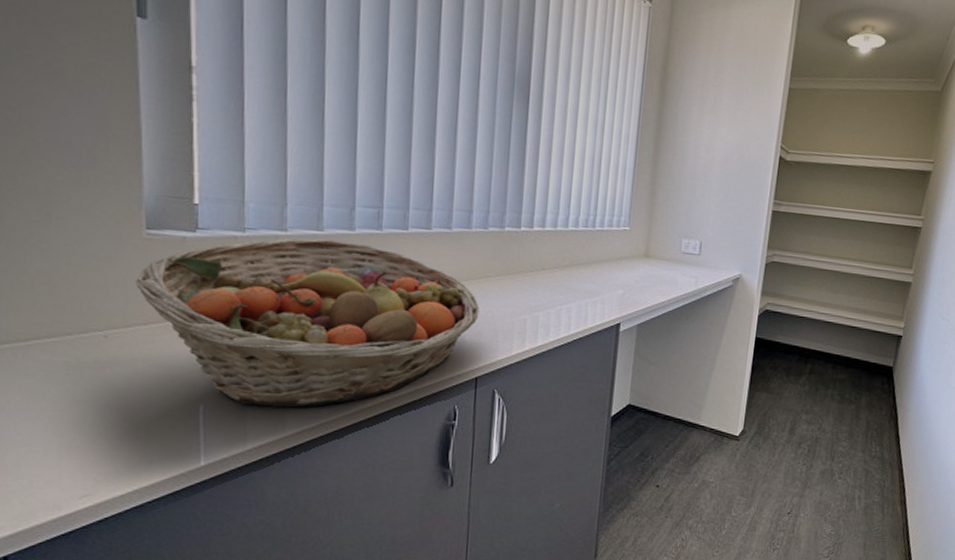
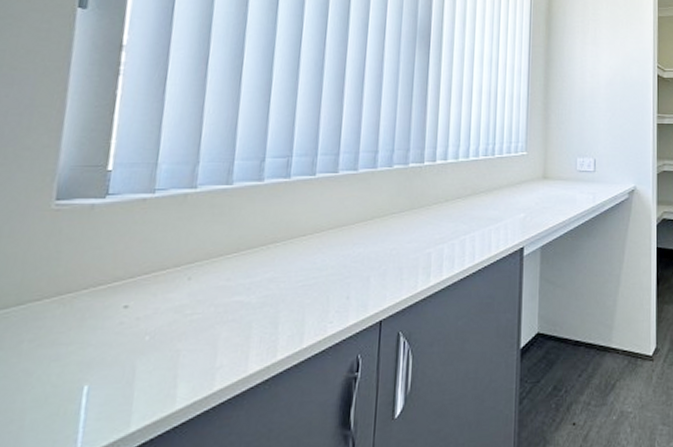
fruit basket: present [136,238,480,408] -> none [36,193,384,380]

